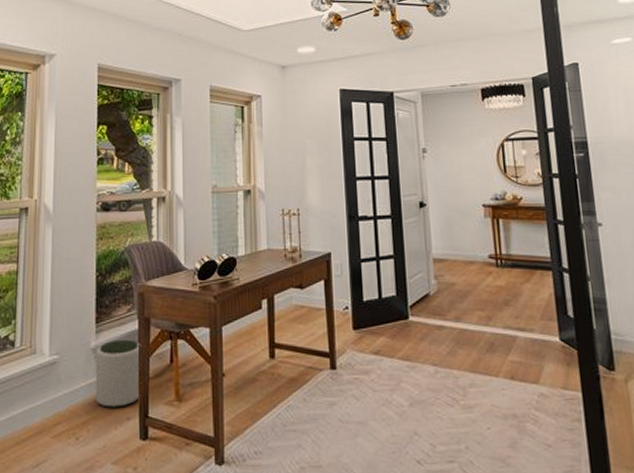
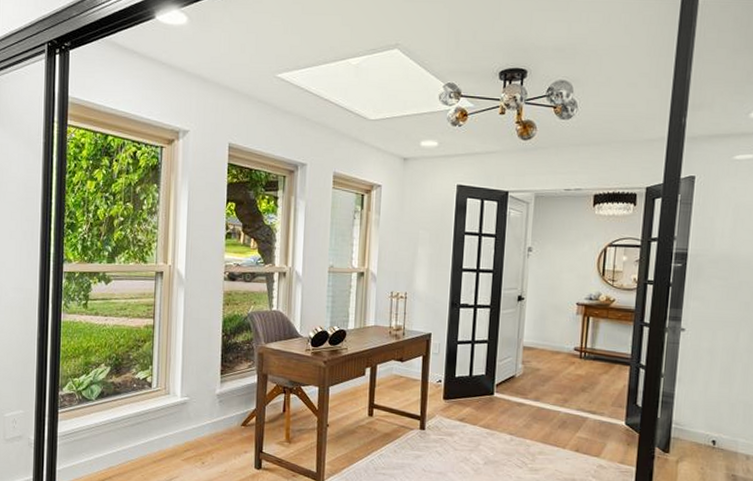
plant pot: present [94,339,141,408] -> none [218,389,259,443]

